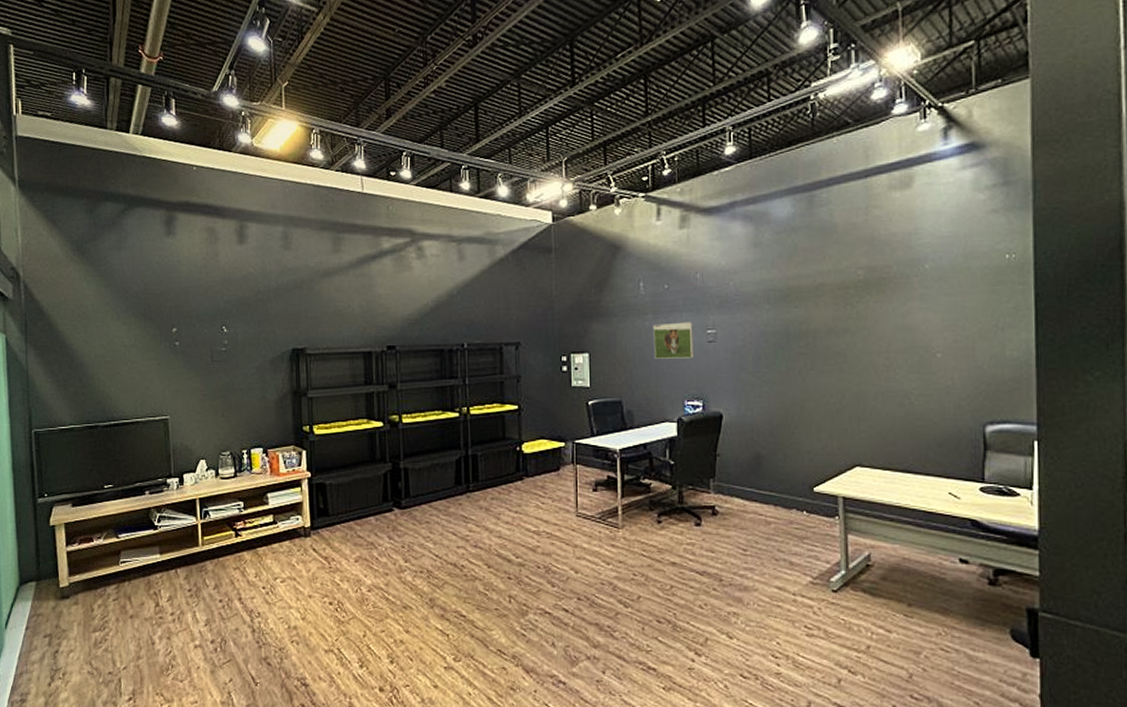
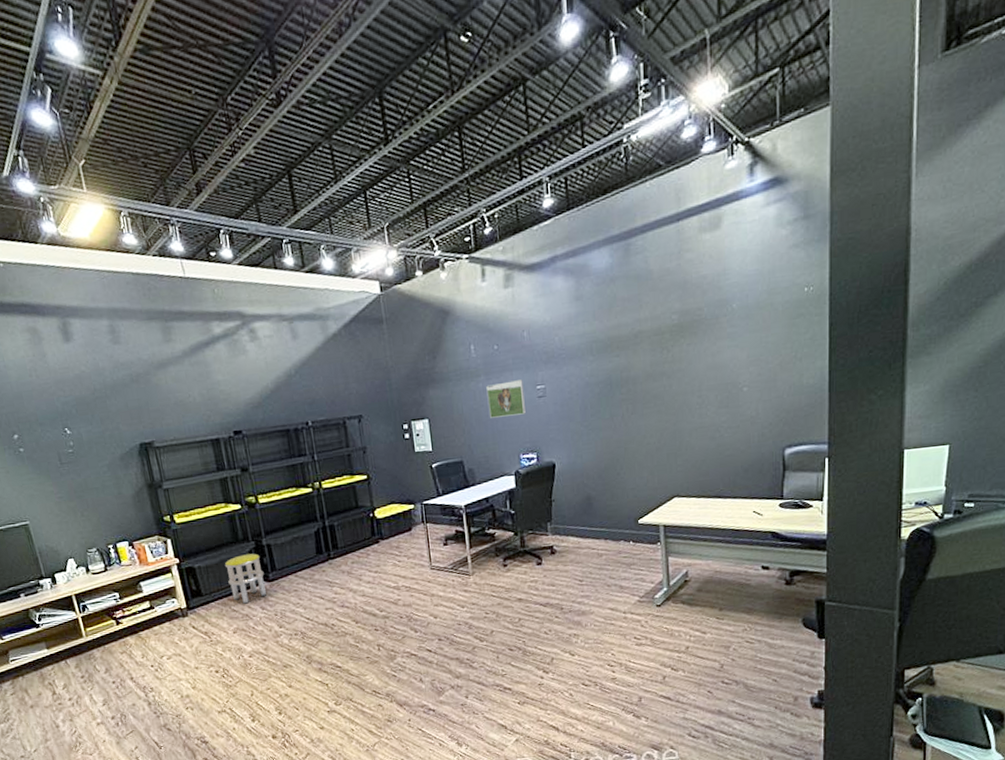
stool: none [357,476,397,531] -> present [224,553,266,604]

